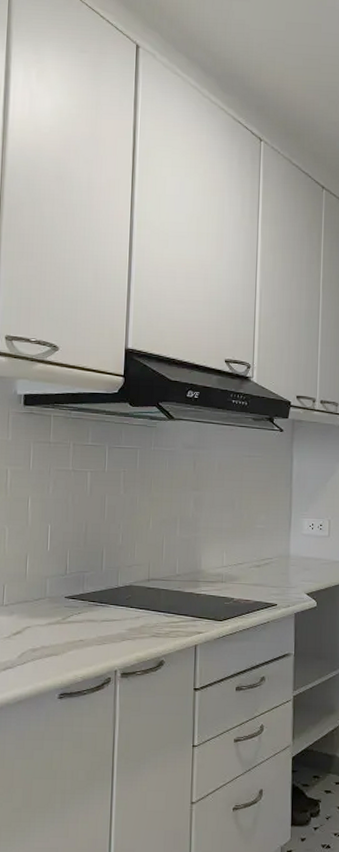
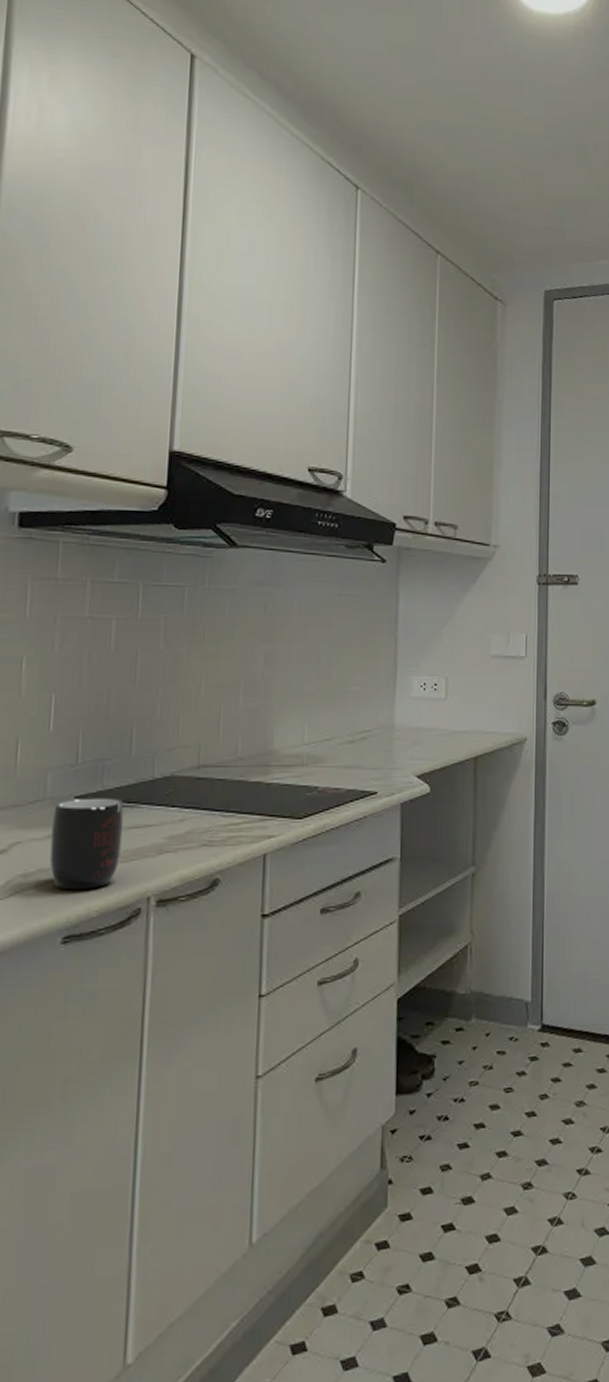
mug: none [49,598,98,662] -> present [50,797,124,890]

